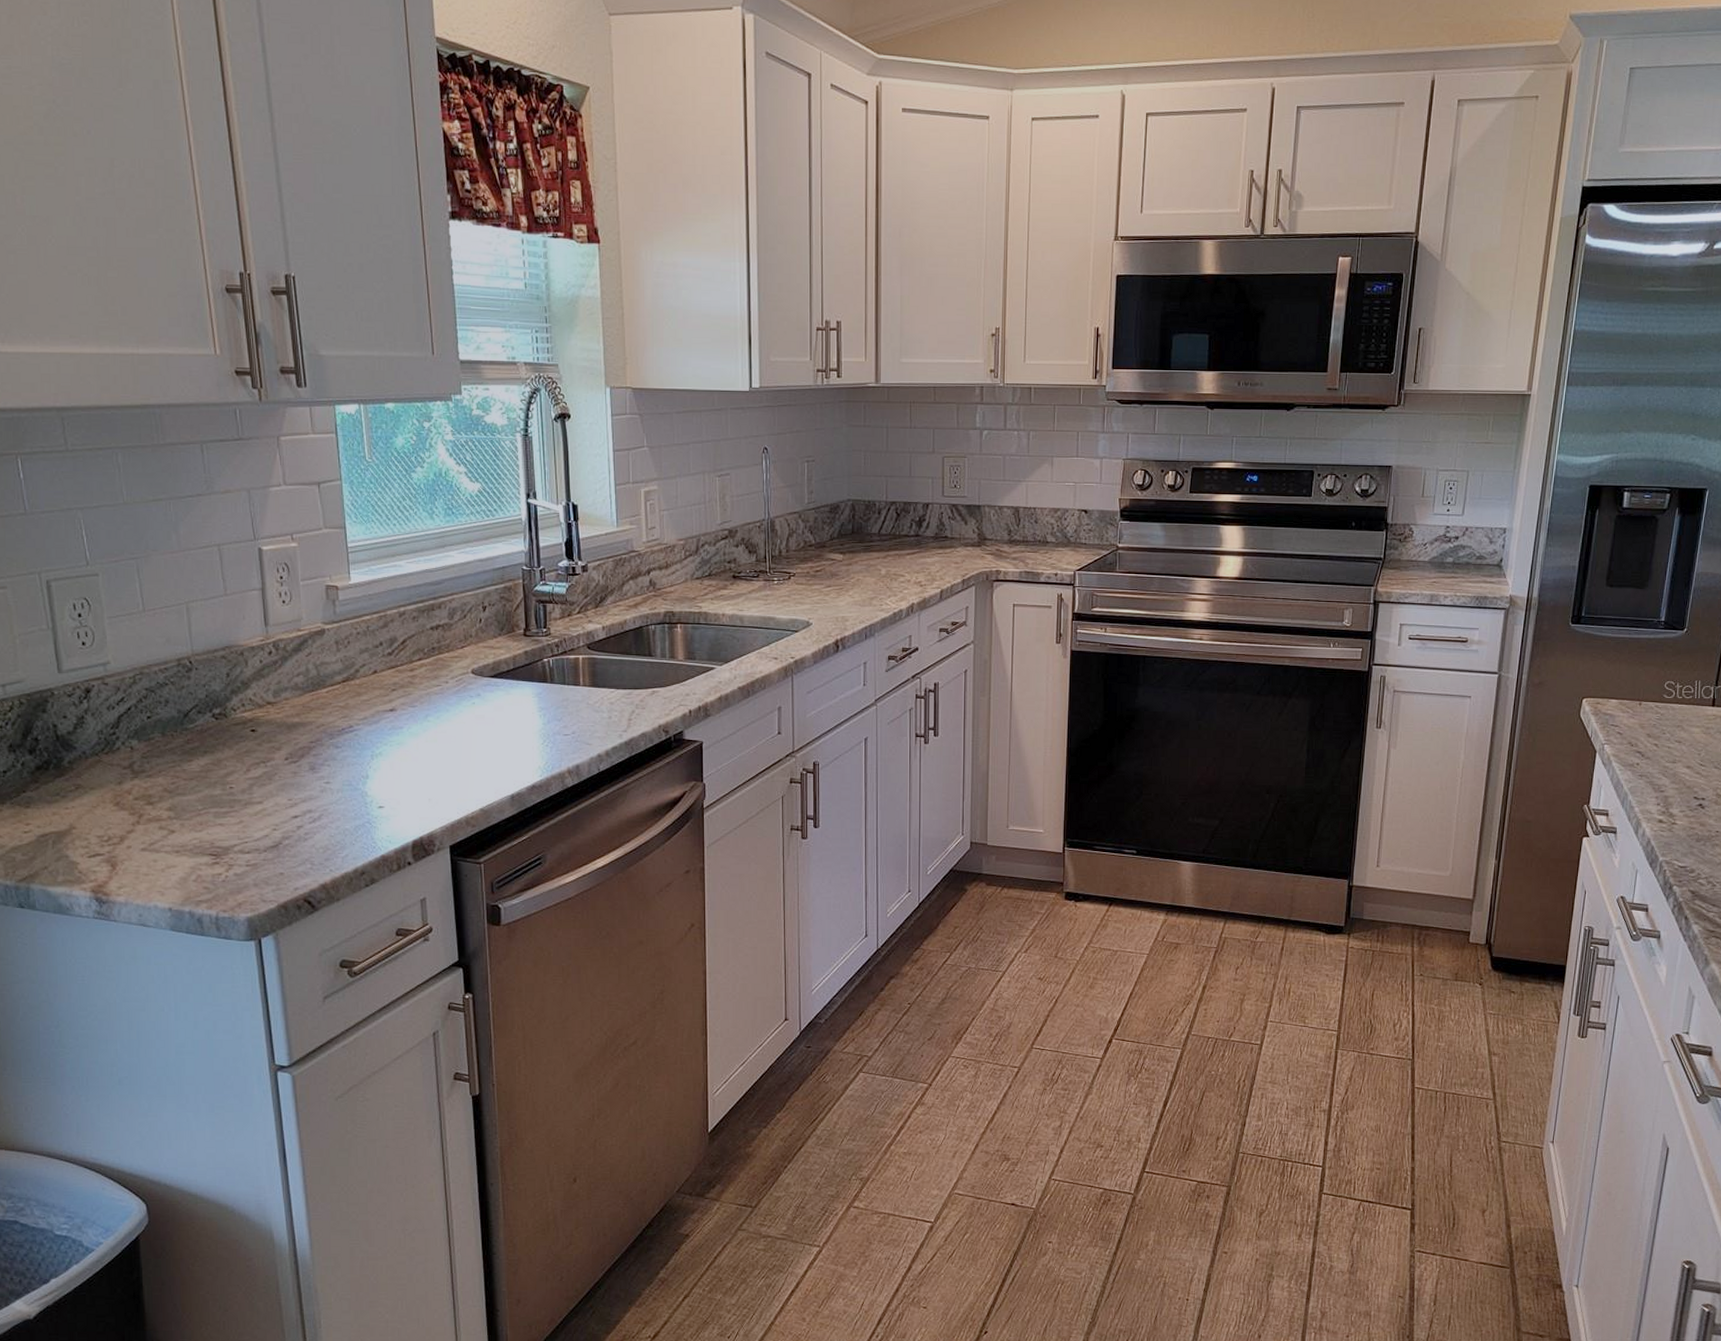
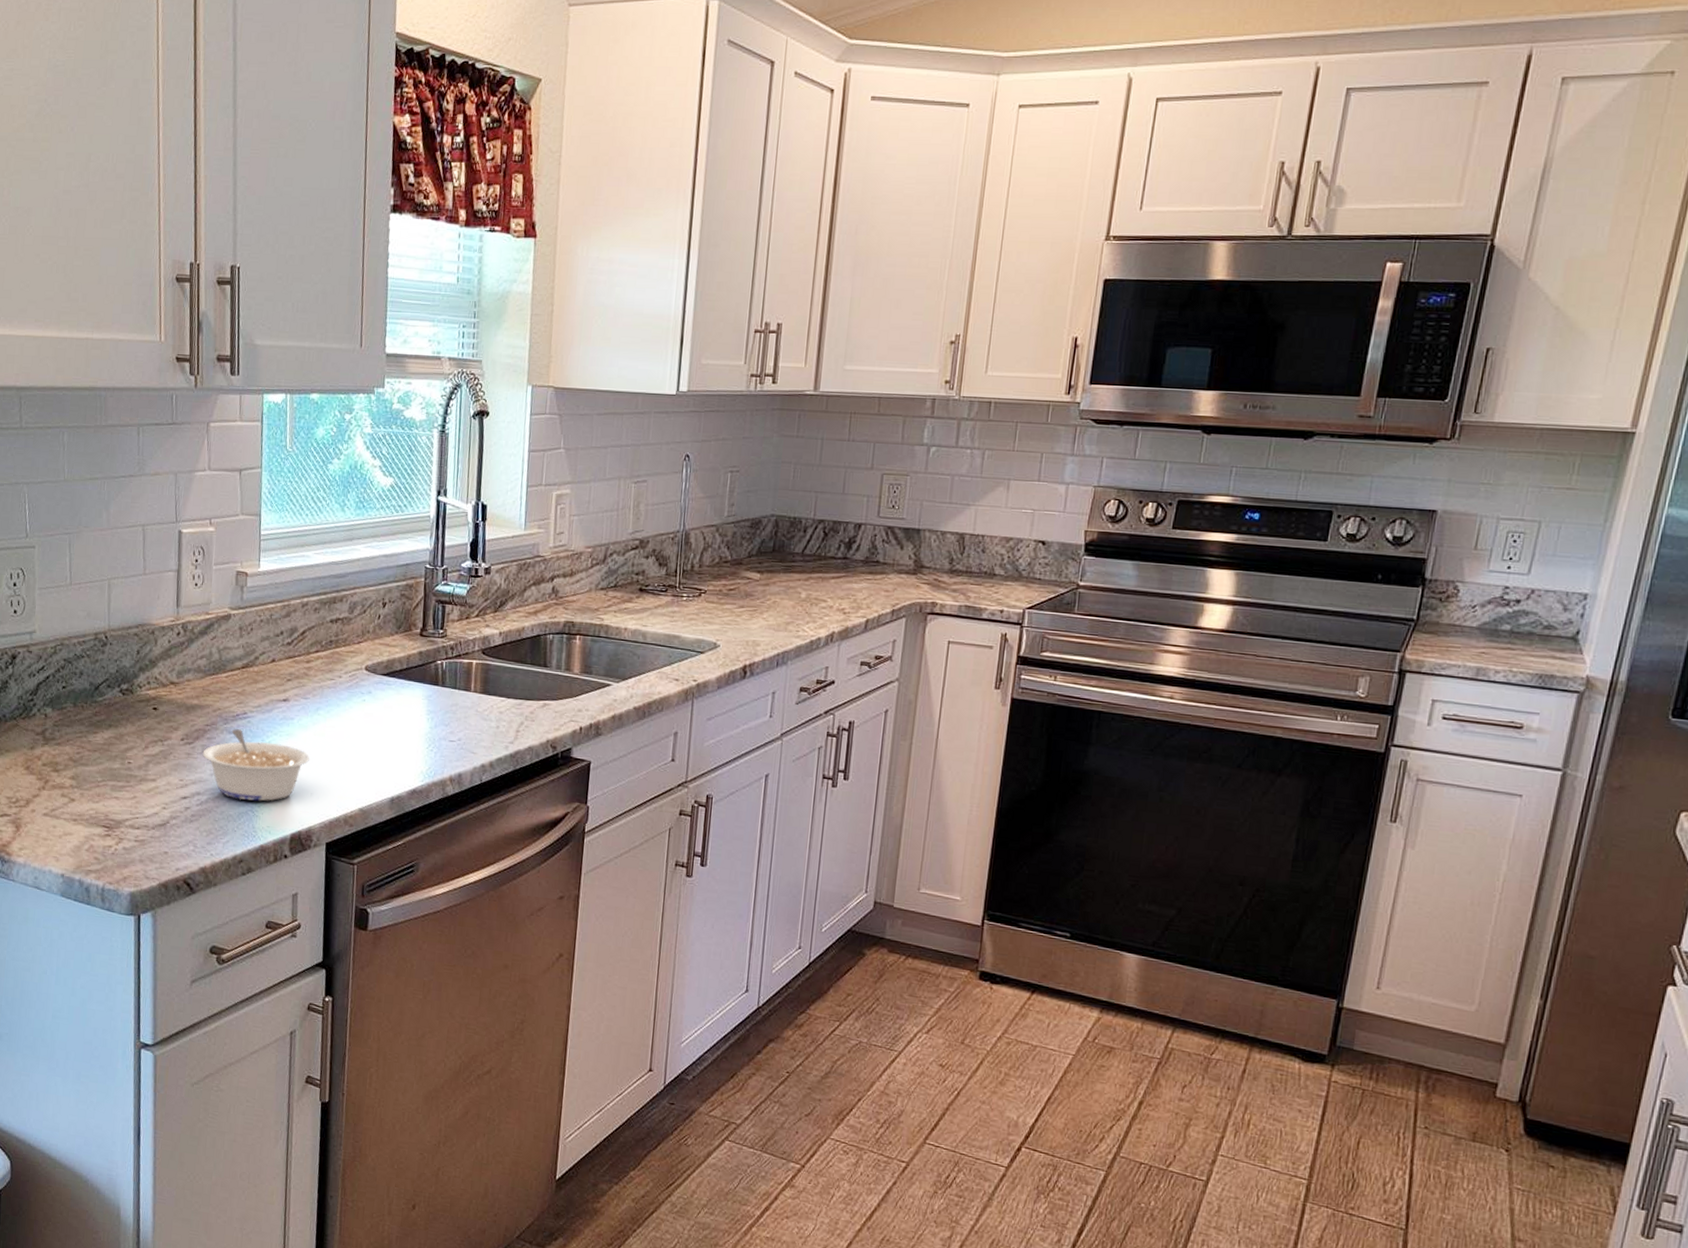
legume: none [310,743,423,813] -> present [202,729,309,802]

